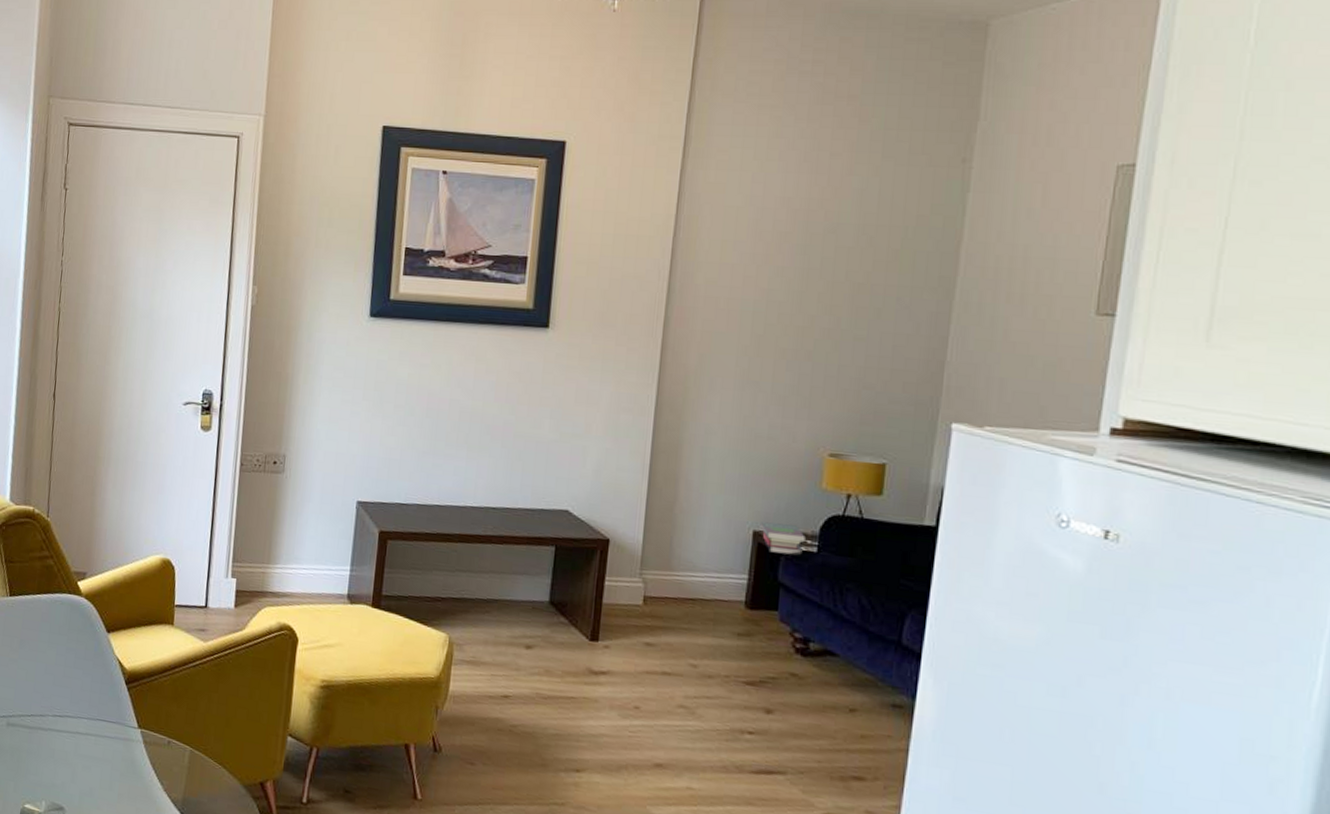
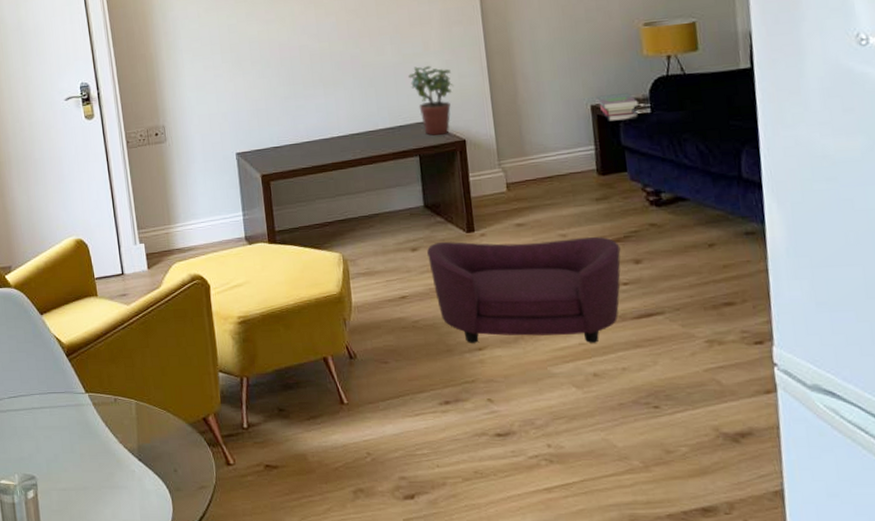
dog bed: none [541,644,754,791] -> present [427,237,621,343]
potted plant: none [562,448,609,529] -> present [408,65,454,136]

